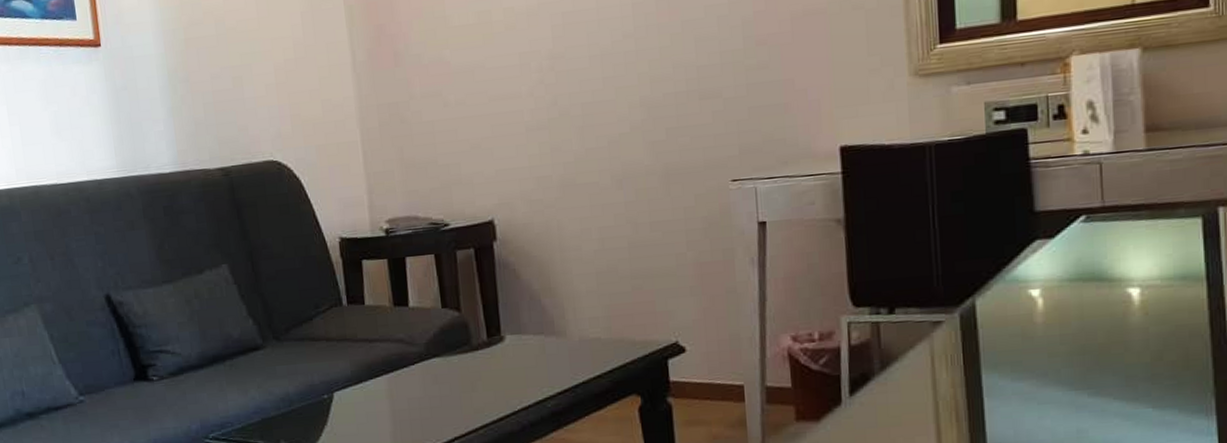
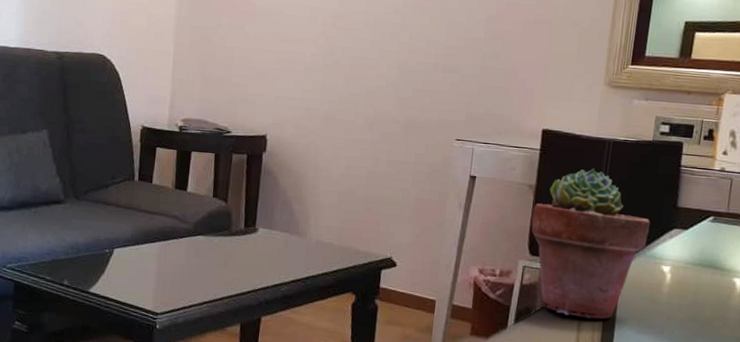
potted succulent: none [847,183,1004,375] -> present [531,168,651,320]

